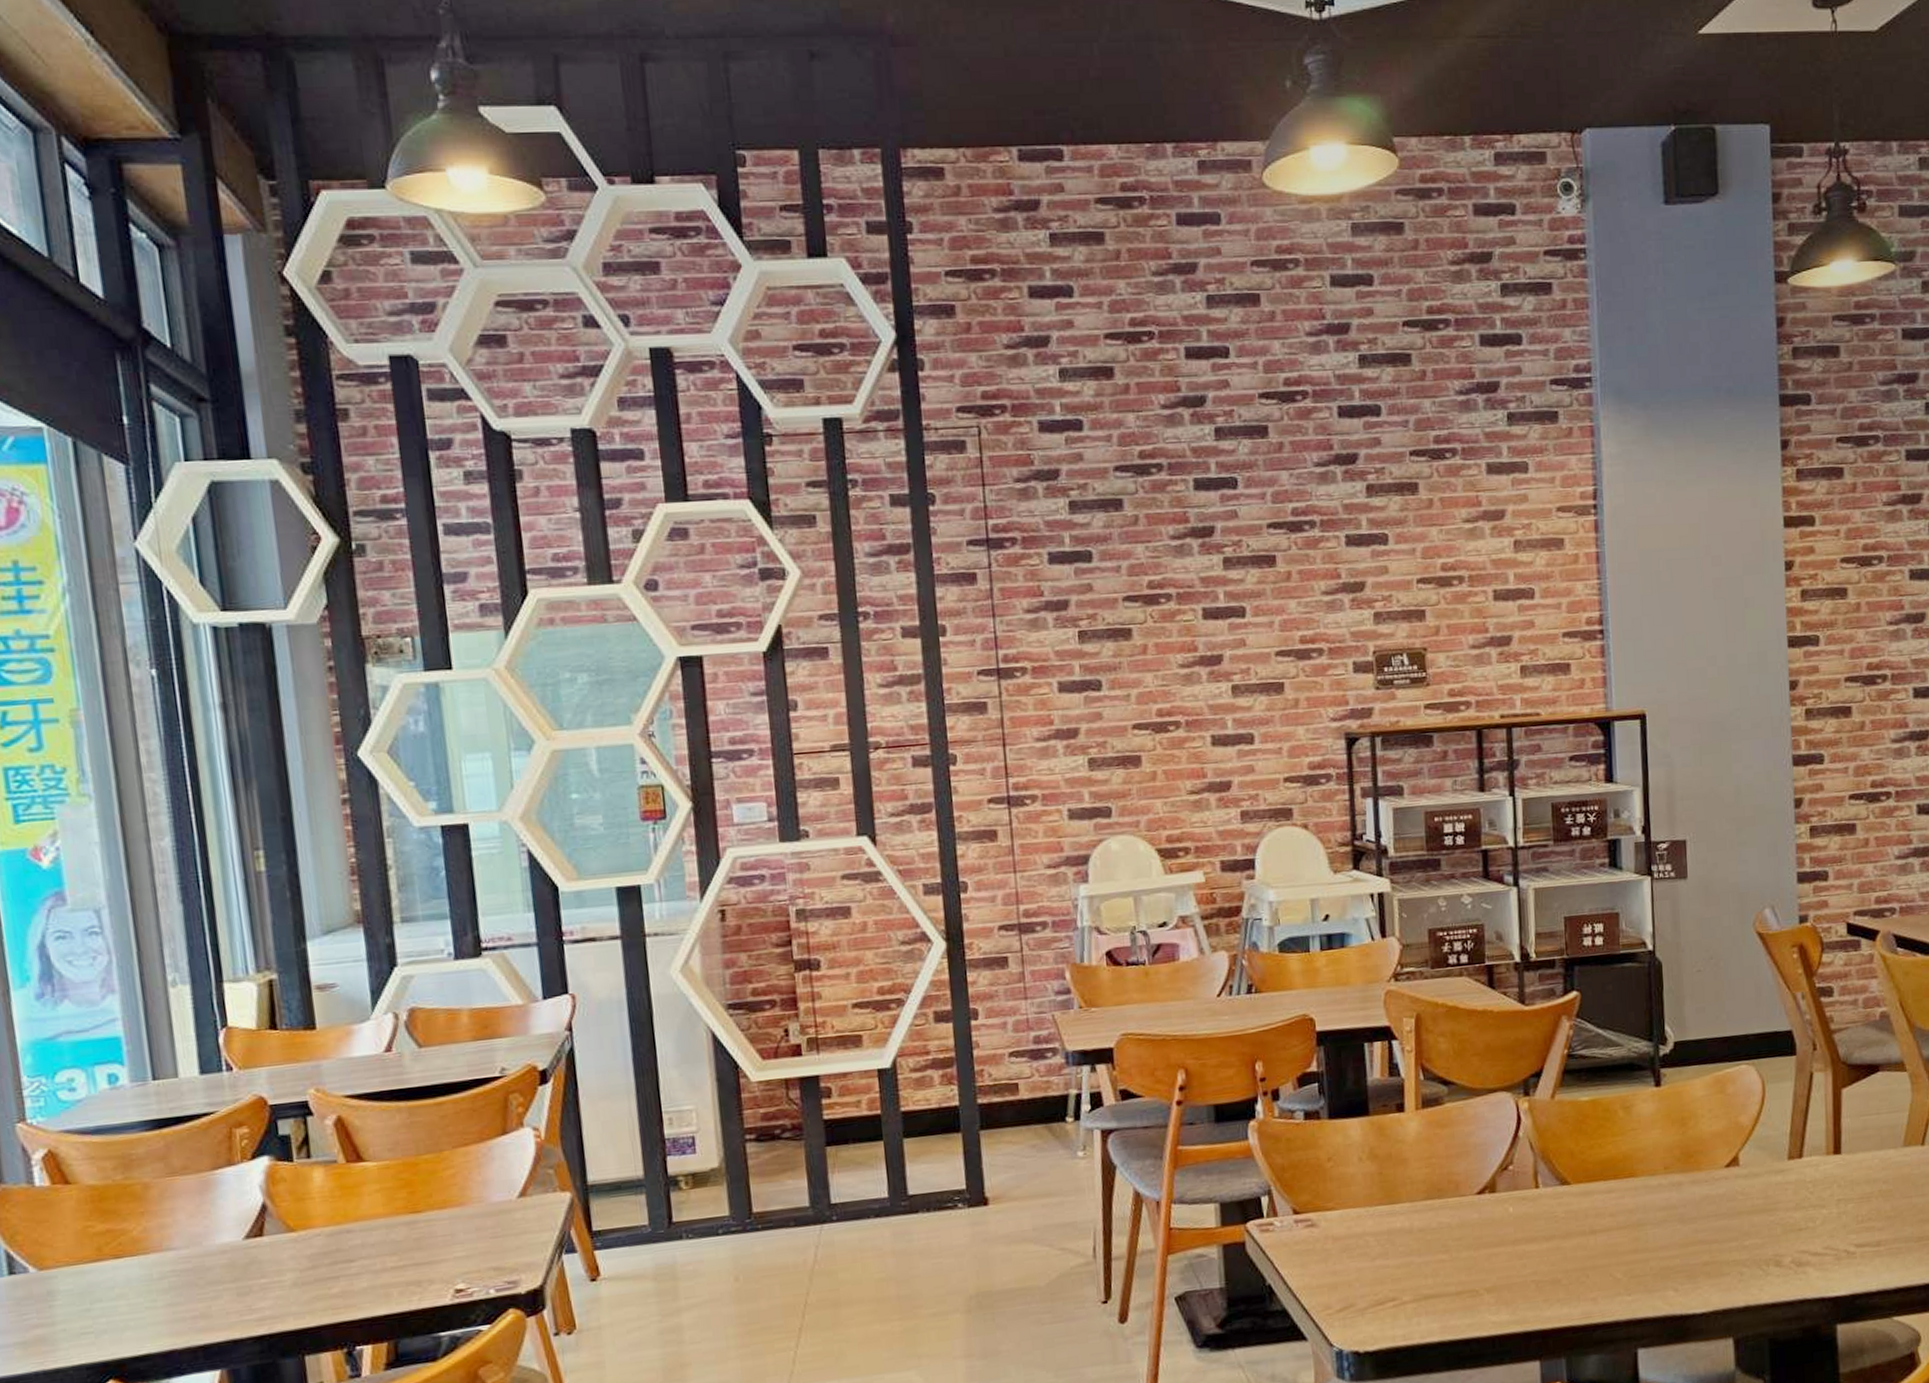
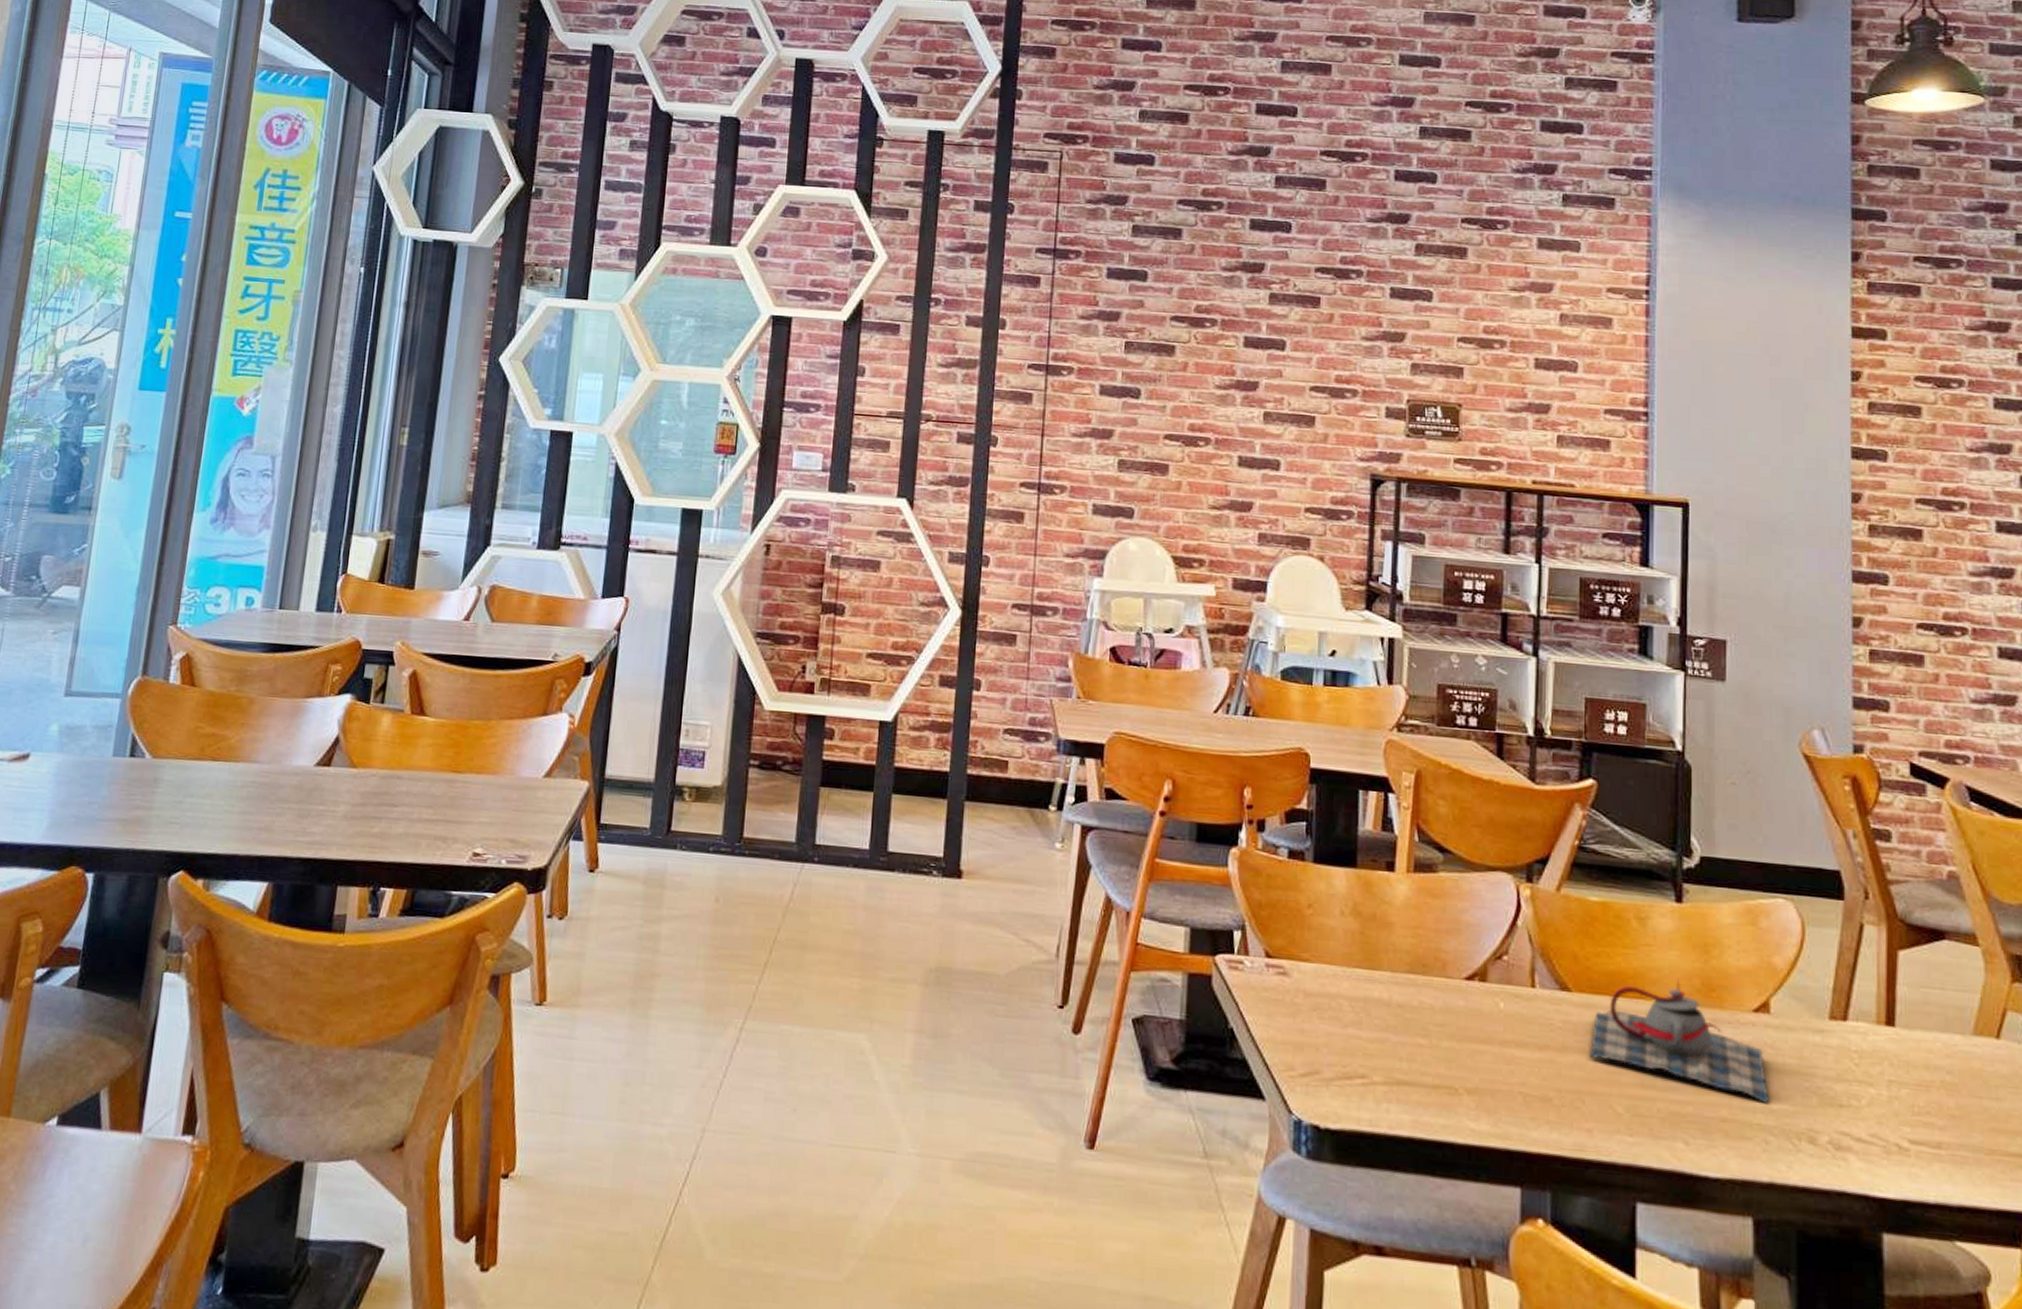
teapot: none [1589,1152,1742,1243] -> present [1588,977,1769,1105]

